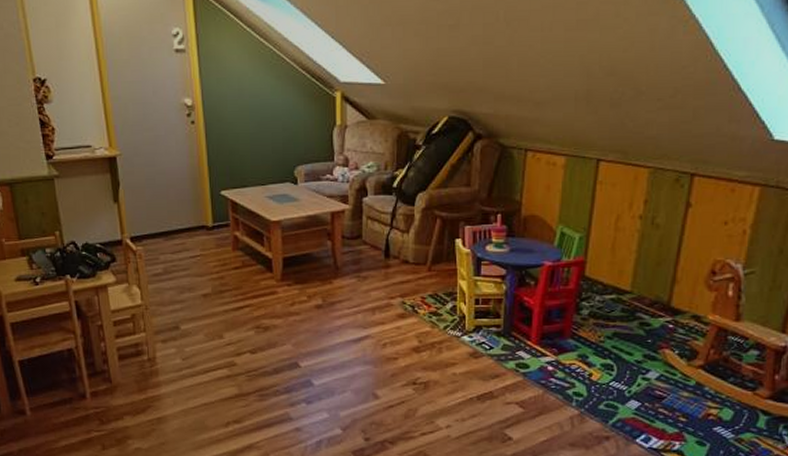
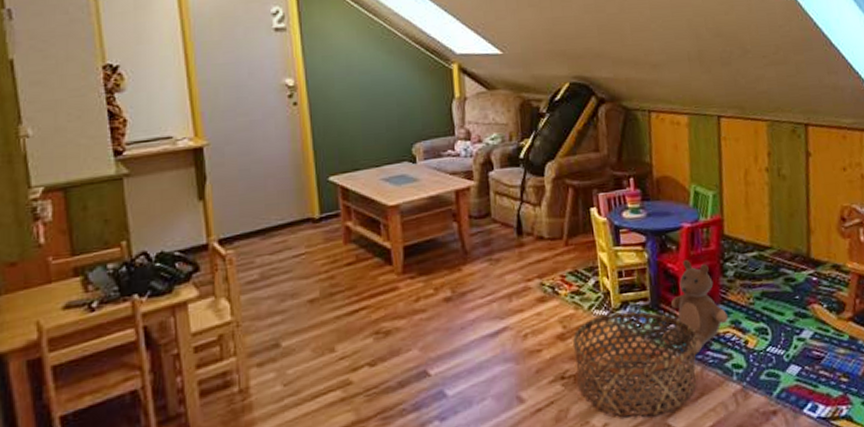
basket: none [426,335,543,426] -> present [573,311,698,417]
teddy bear: none [510,295,576,380] -> present [662,260,728,355]

